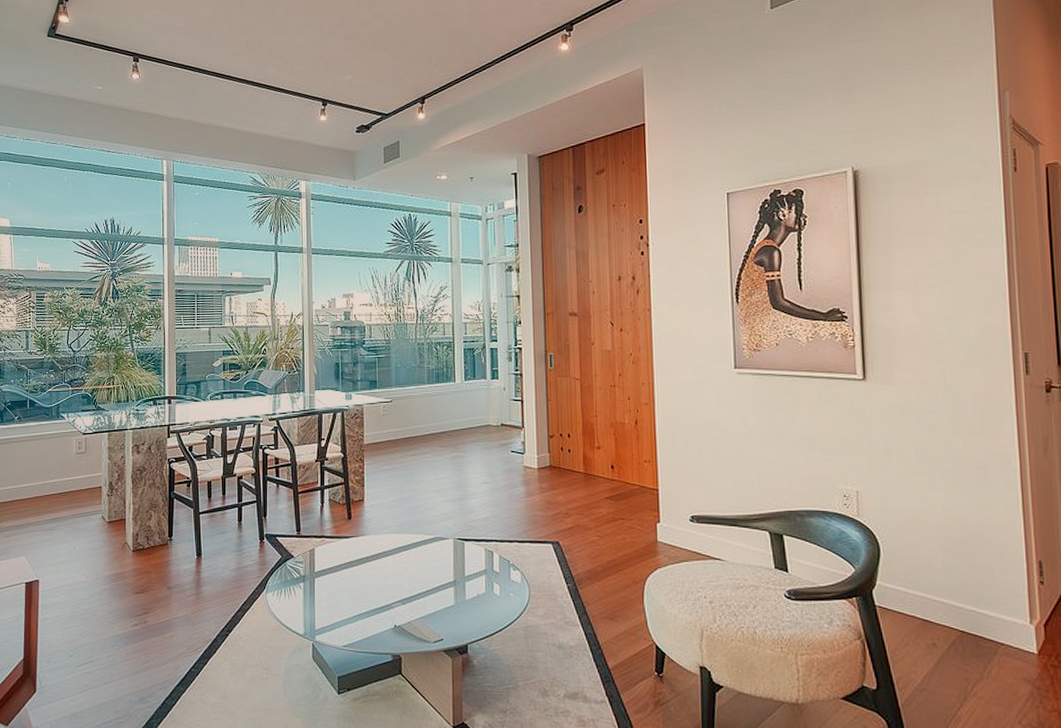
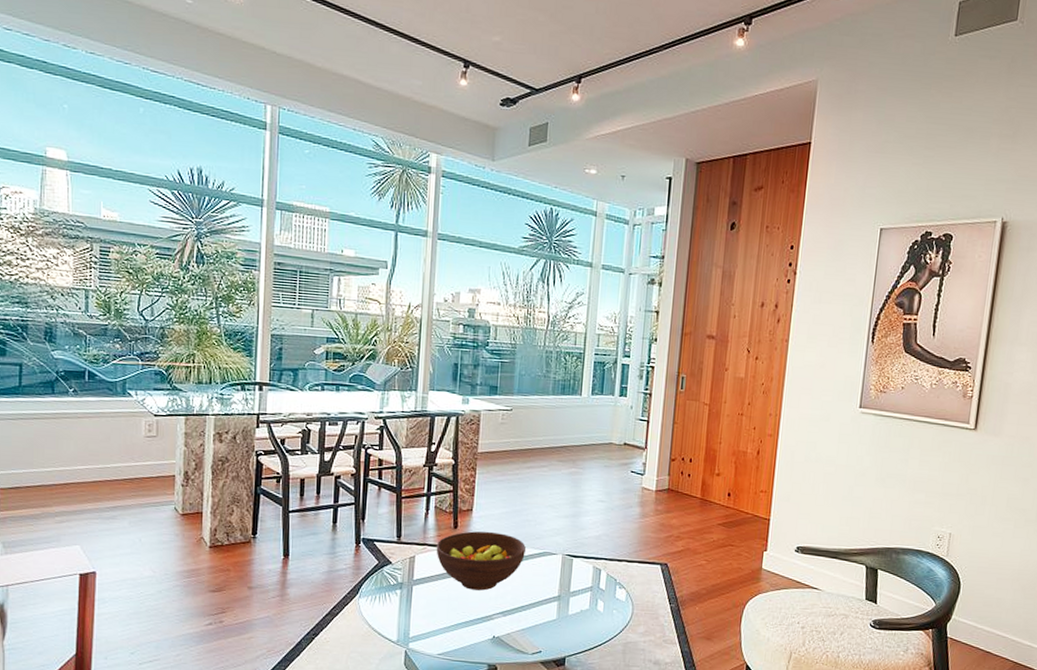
fruit bowl: none [333,520,418,579] -> present [436,531,526,591]

